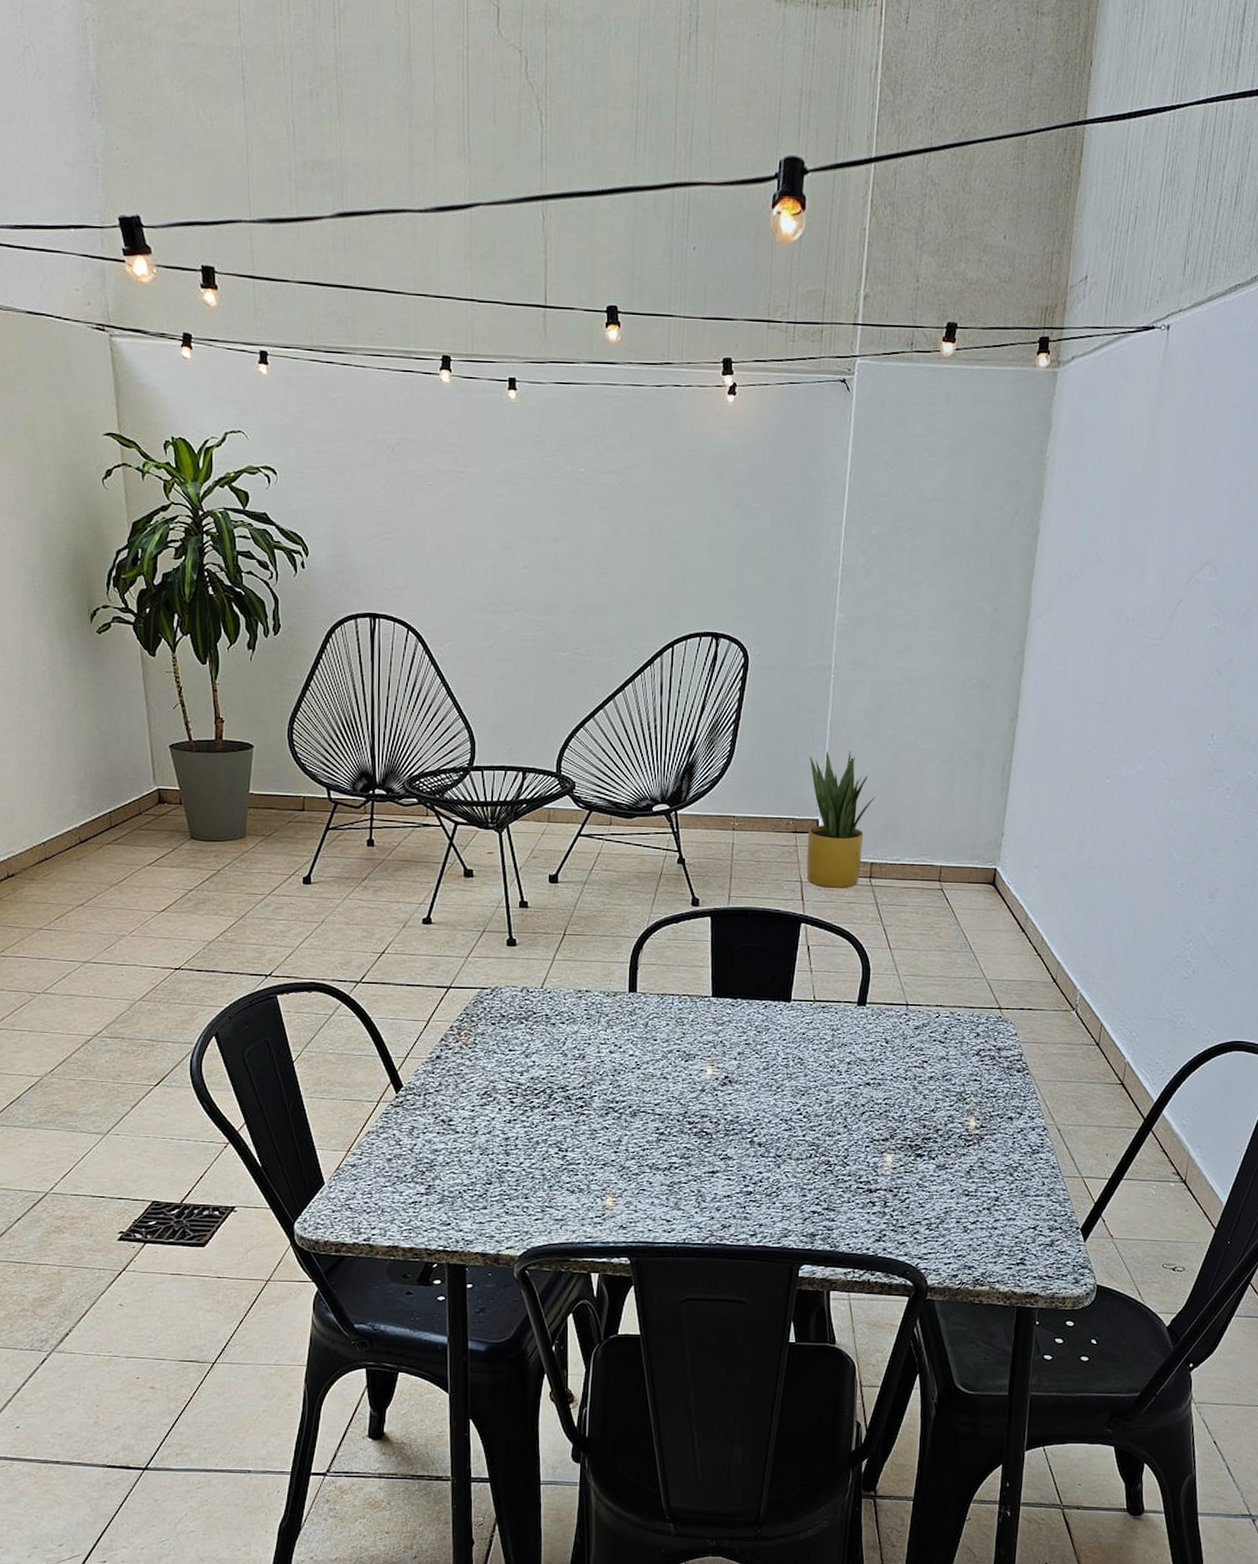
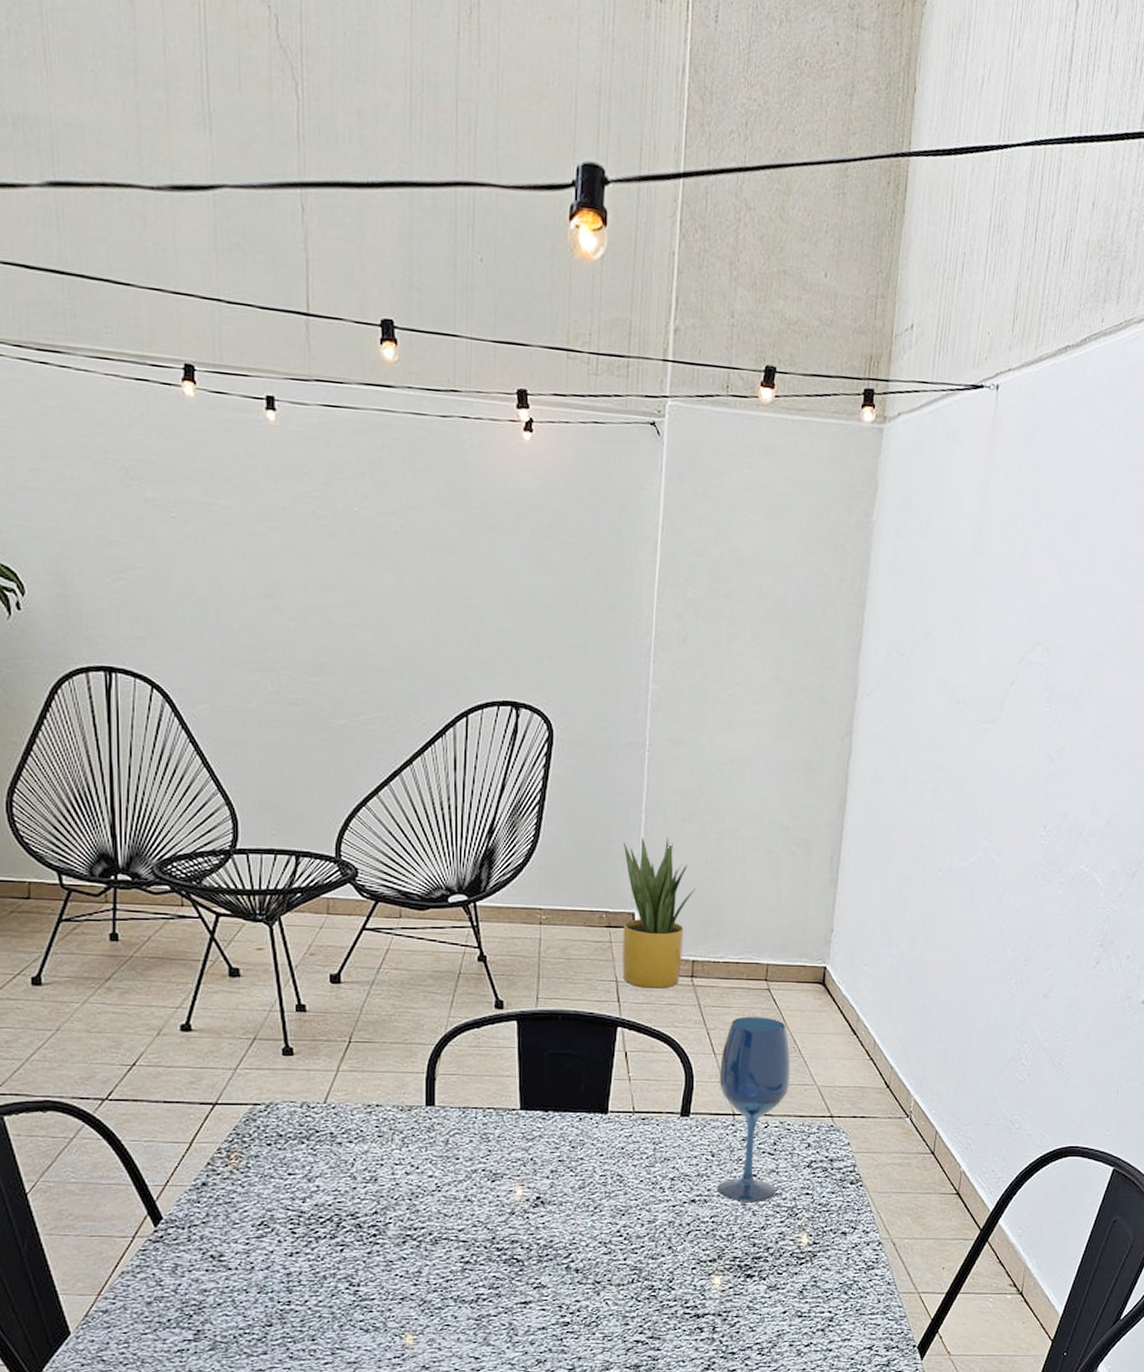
wineglass: none [890,914,962,1086] -> present [717,1016,791,1202]

